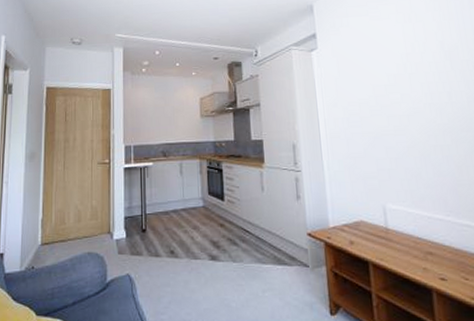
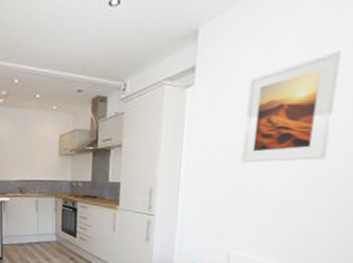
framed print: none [364,16,451,115] -> present [241,51,342,163]

